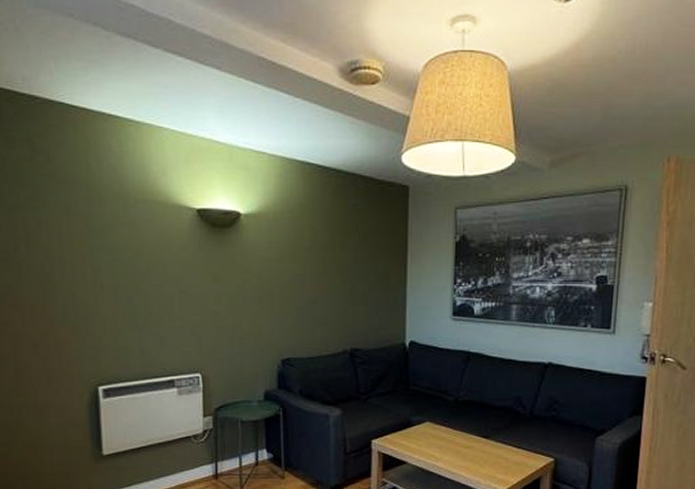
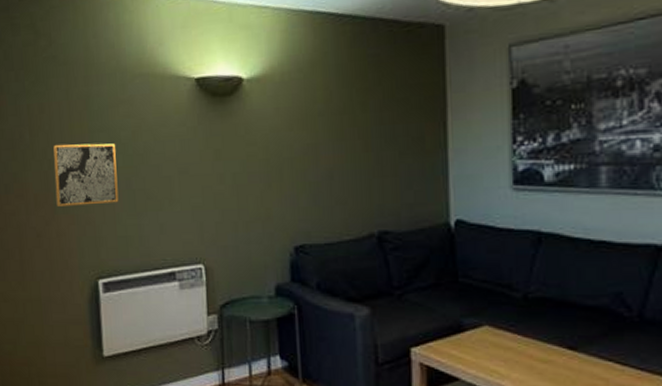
wall art: none [51,259,120,318] -> present [53,143,119,206]

